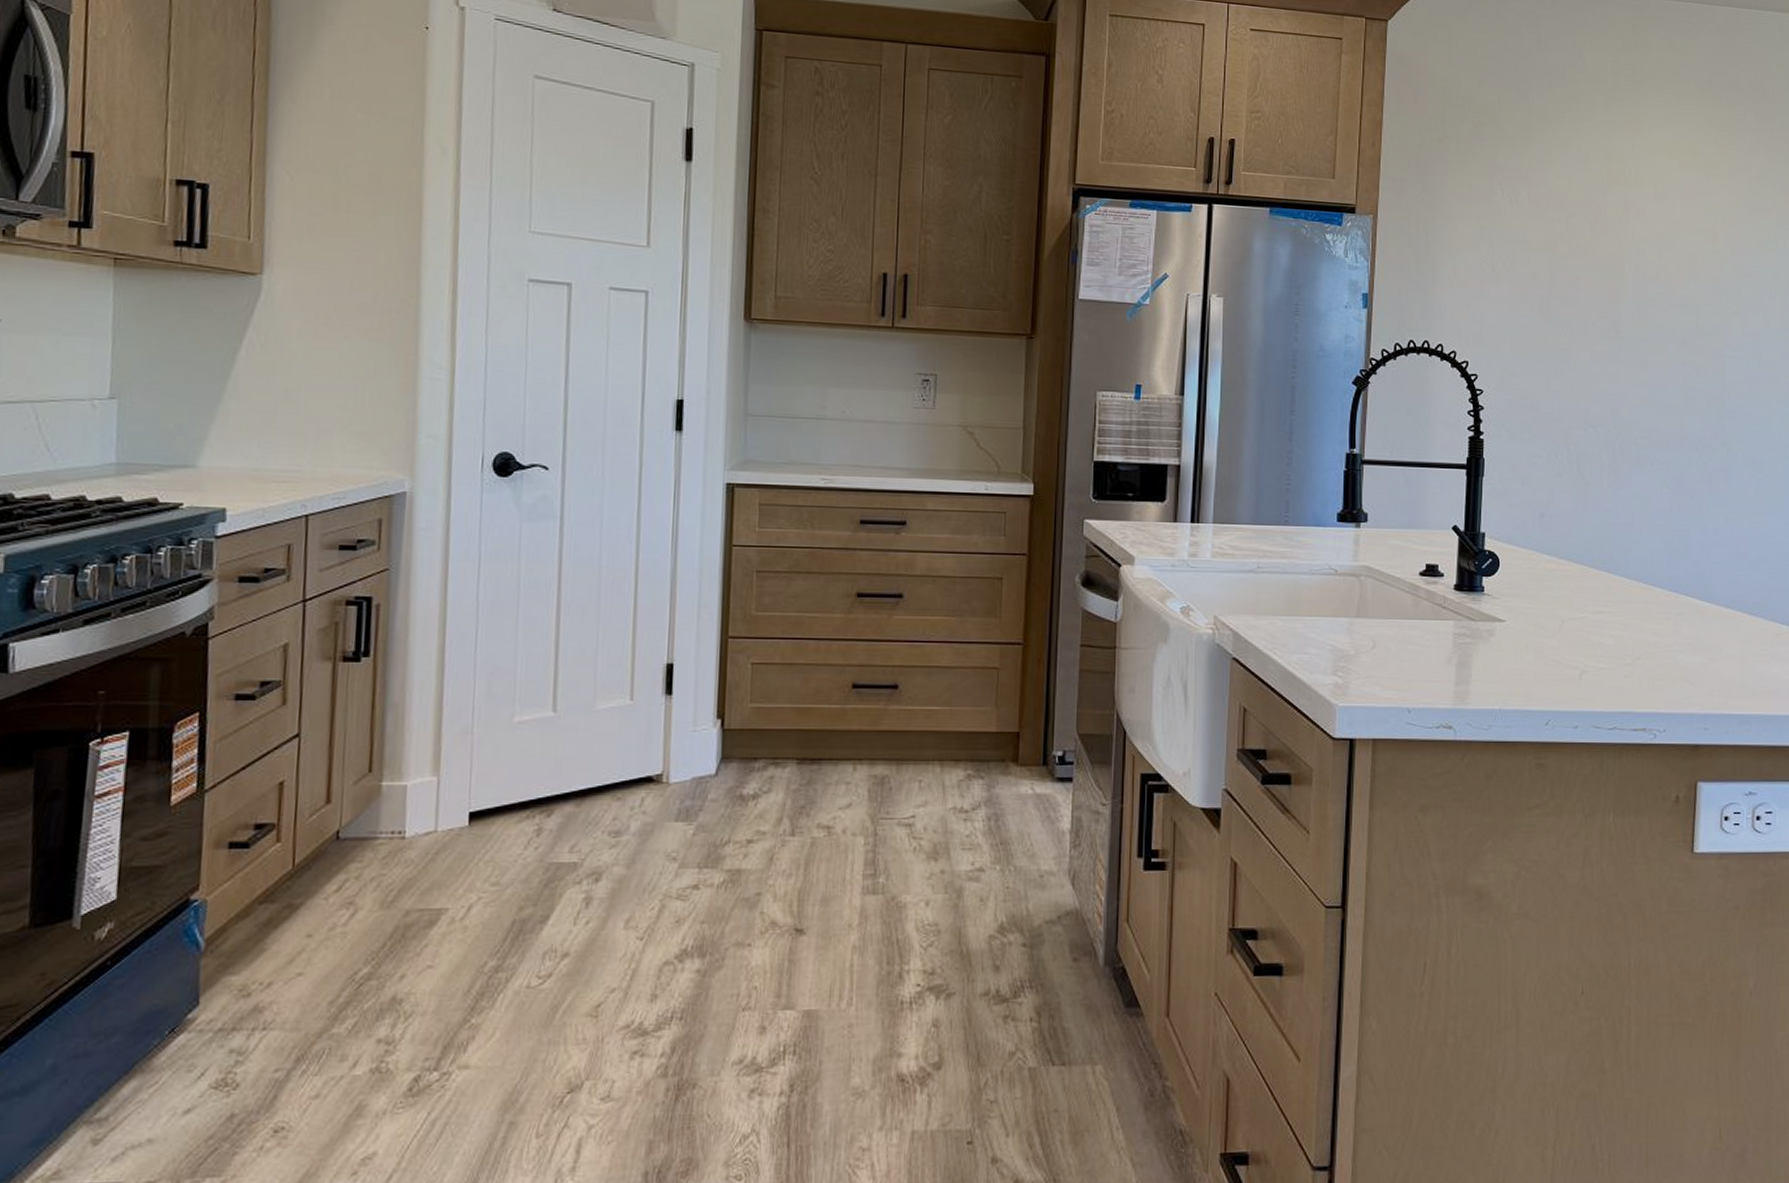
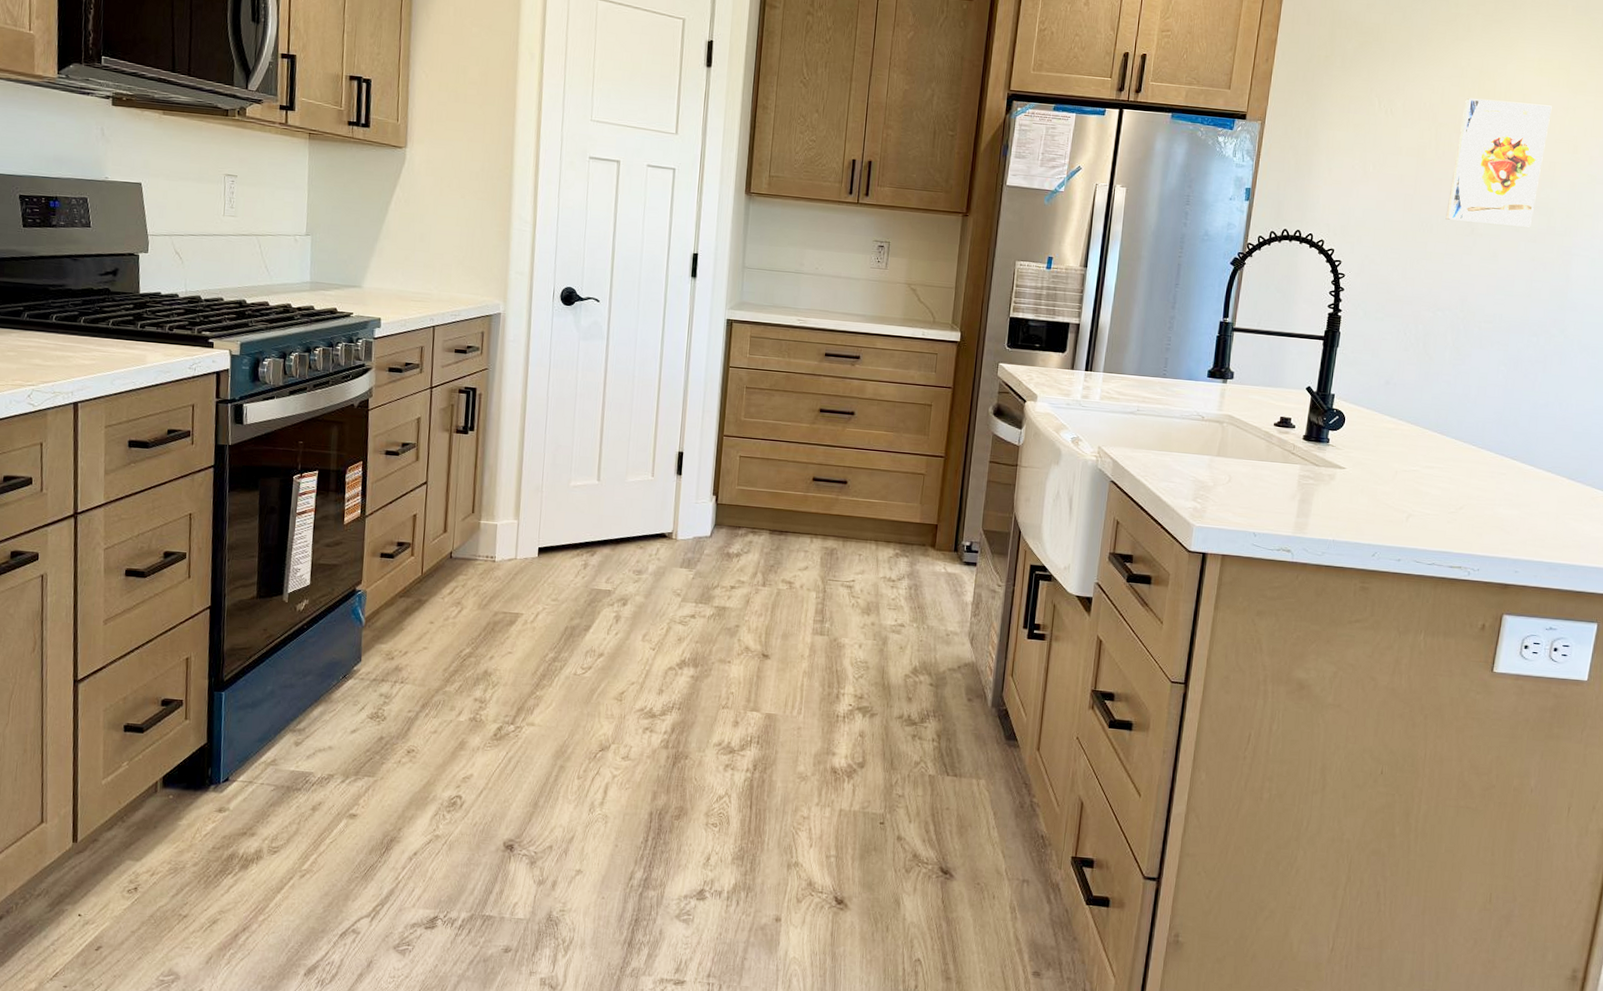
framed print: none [1587,184,1686,328] -> present [1445,98,1552,227]

